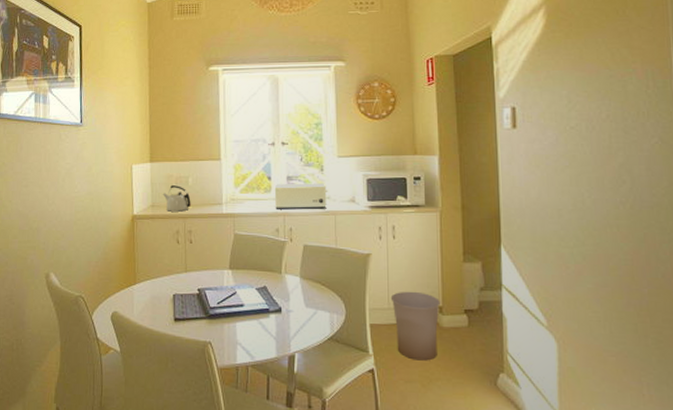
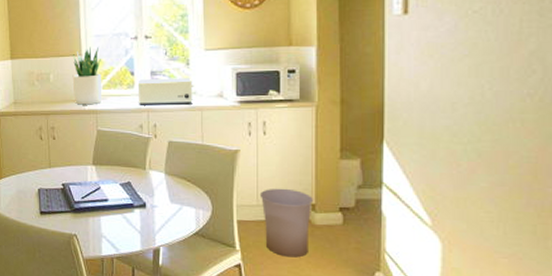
kettle: present [162,185,191,213] -> none [24,82,53,110]
planter: none [211,151,240,209] -> present [72,46,102,105]

